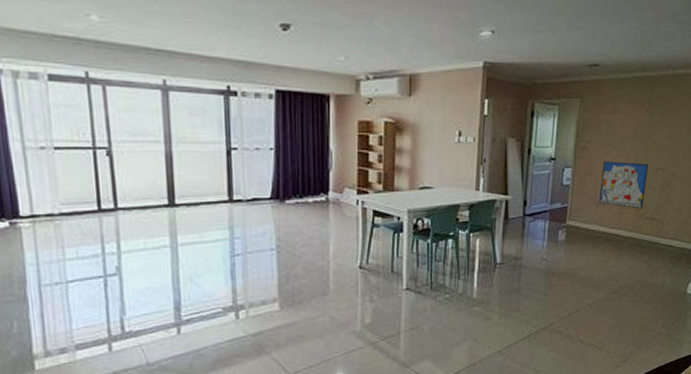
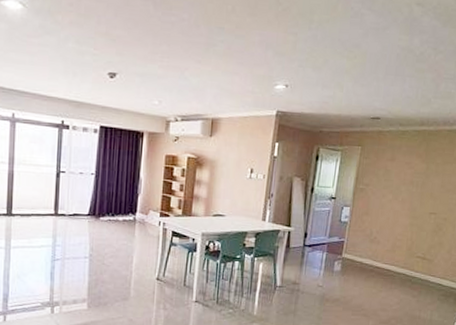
wall art: present [598,161,648,209] -> none [373,203,422,249]

